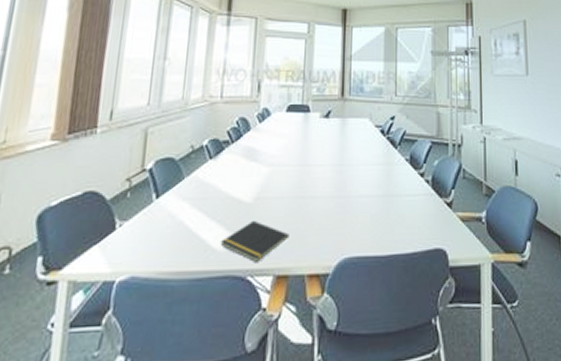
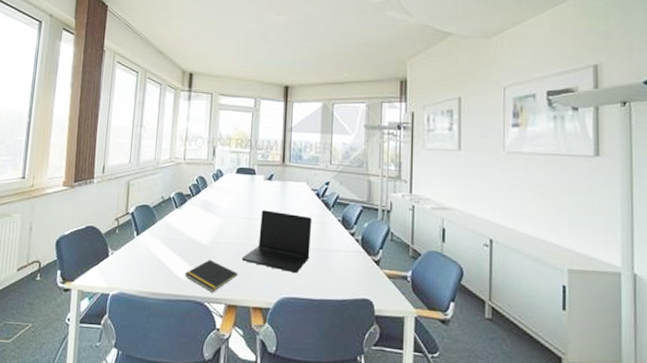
laptop: none [293,153,377,227] -> present [241,210,312,274]

